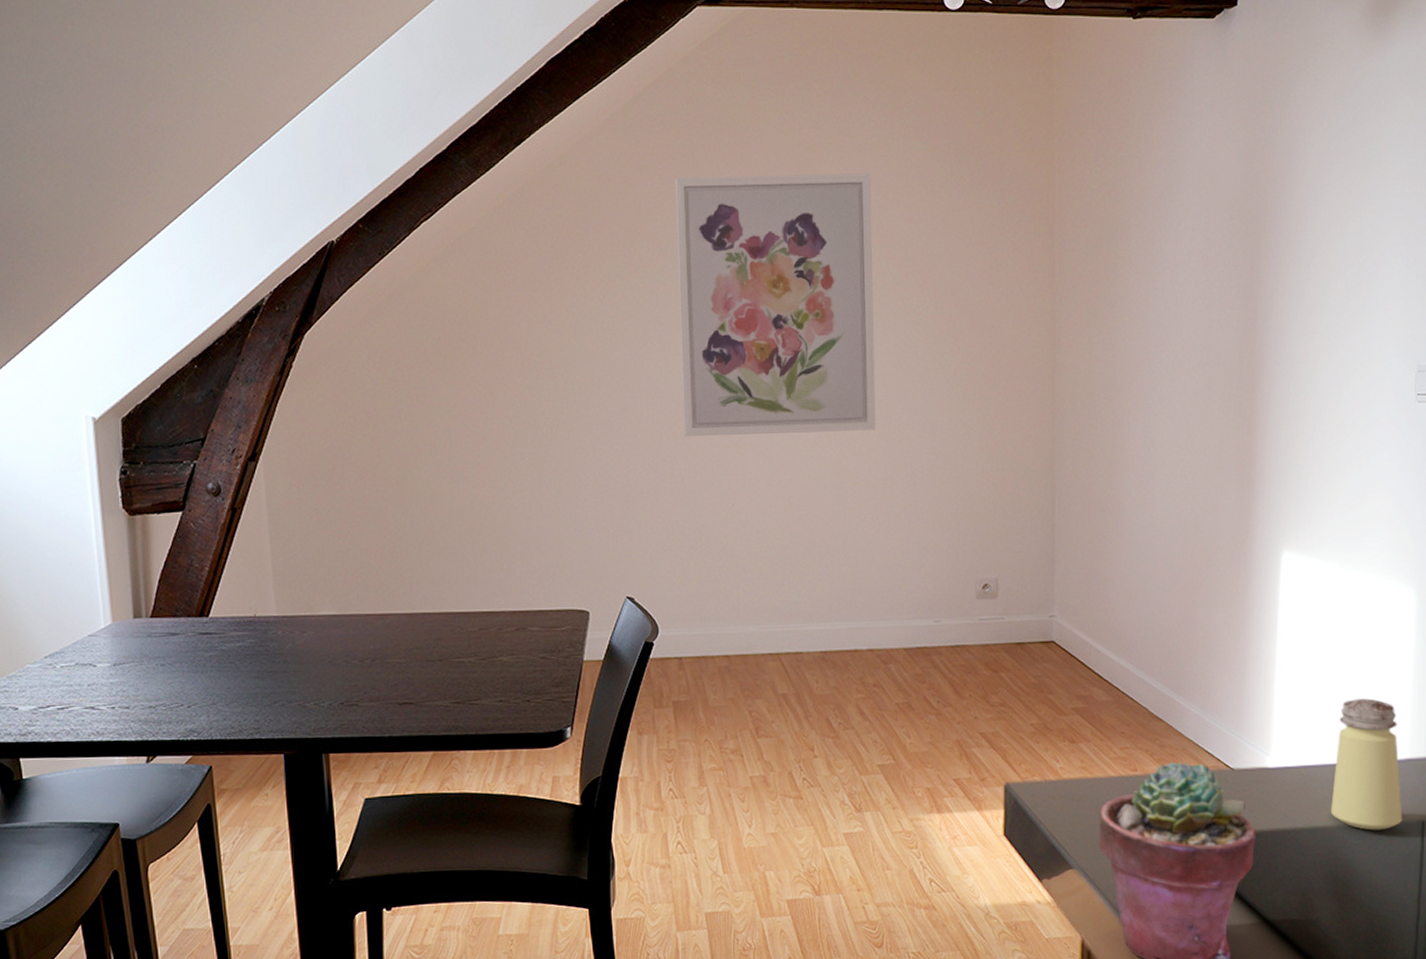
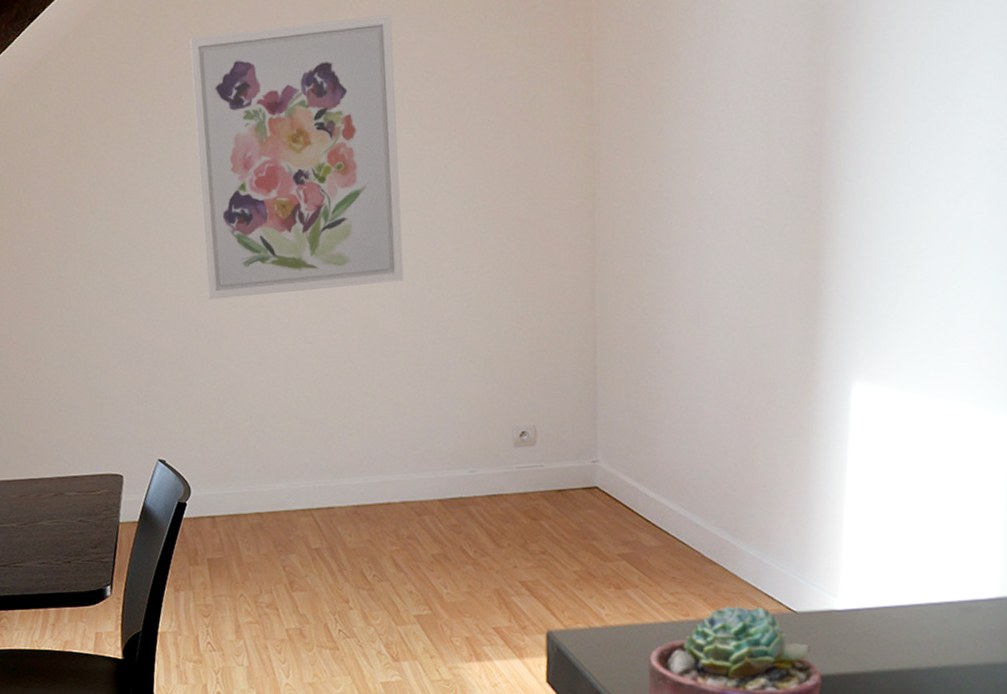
saltshaker: present [1331,698,1403,830] -> none [908,535,991,673]

